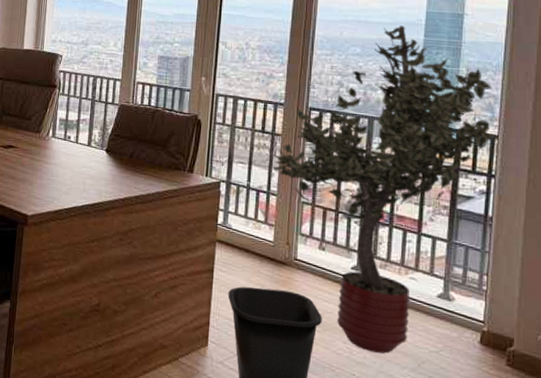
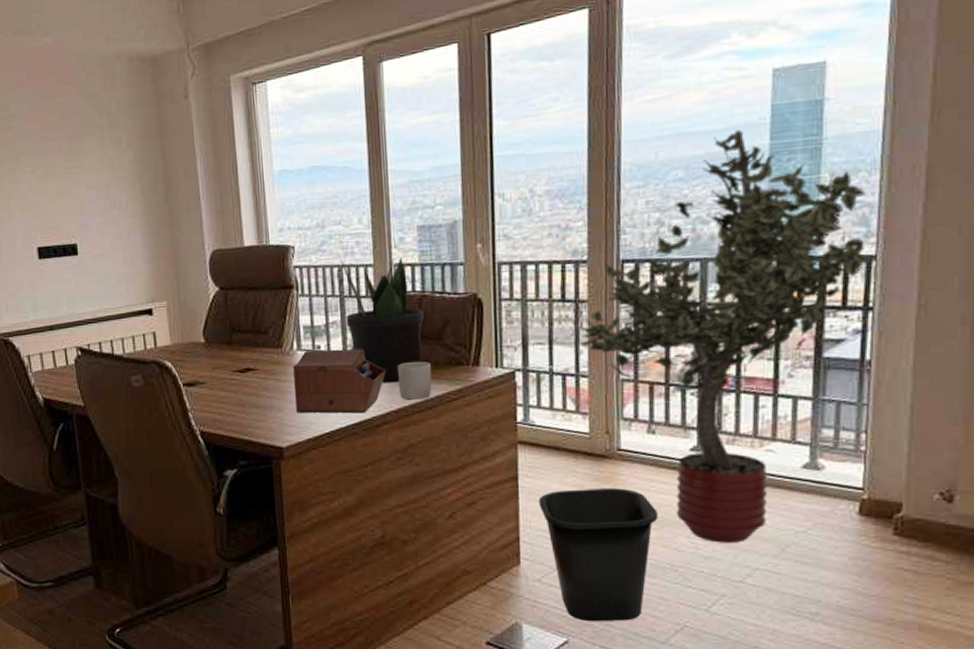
sewing box: none [43,138,119,197] -> present [293,348,386,414]
planter: none [93,71,155,176] -> present [341,256,424,383]
mug: none [128,160,155,193] -> present [396,361,432,400]

